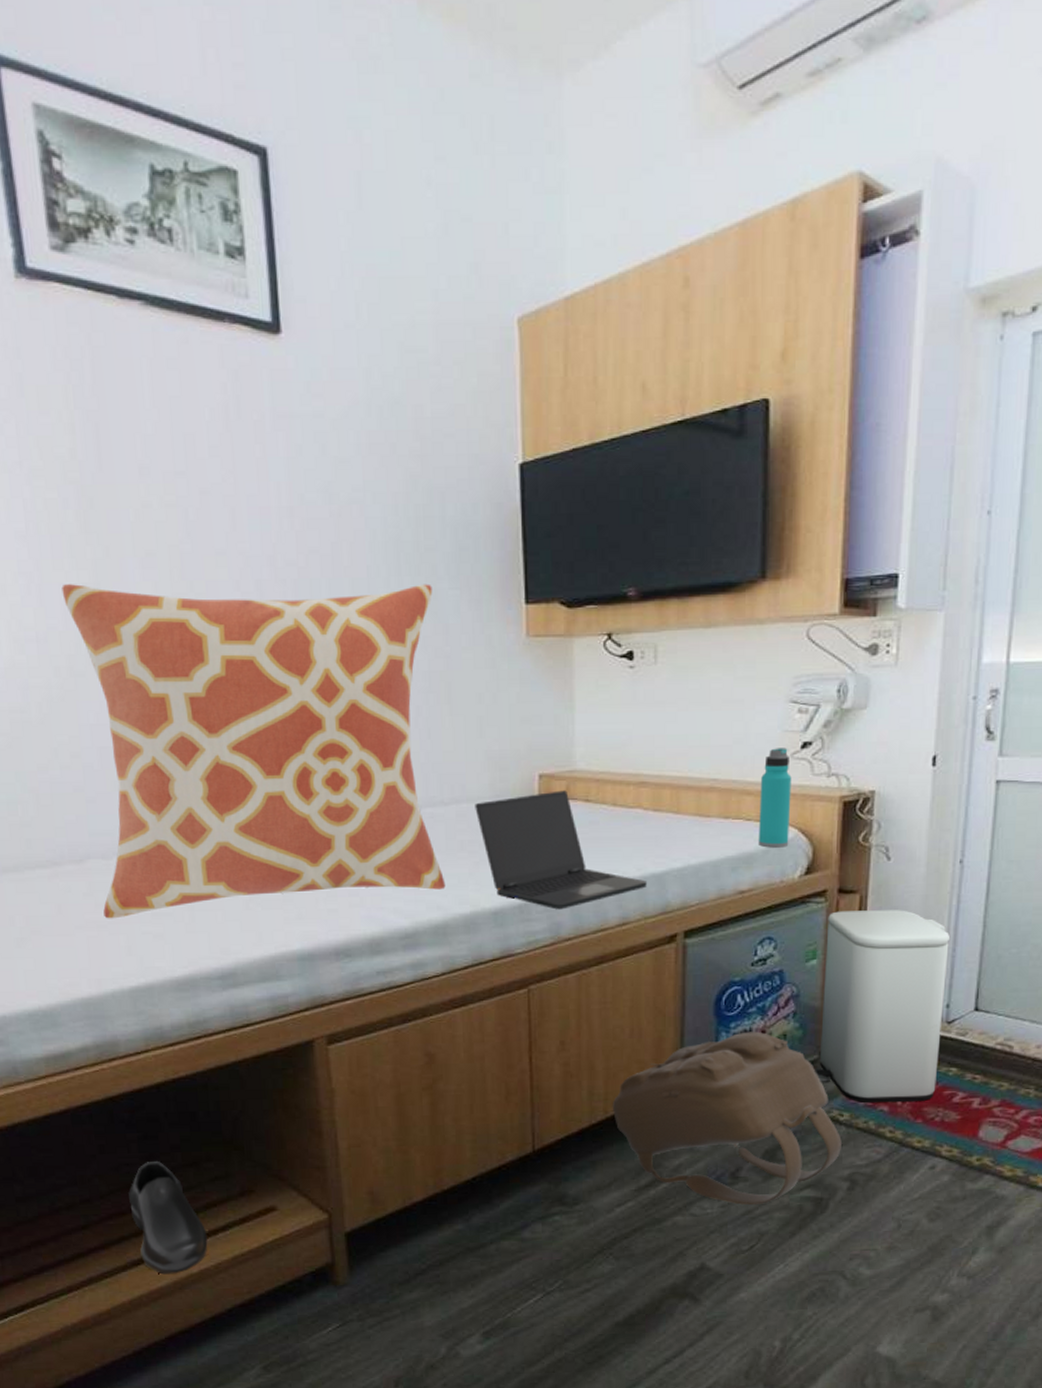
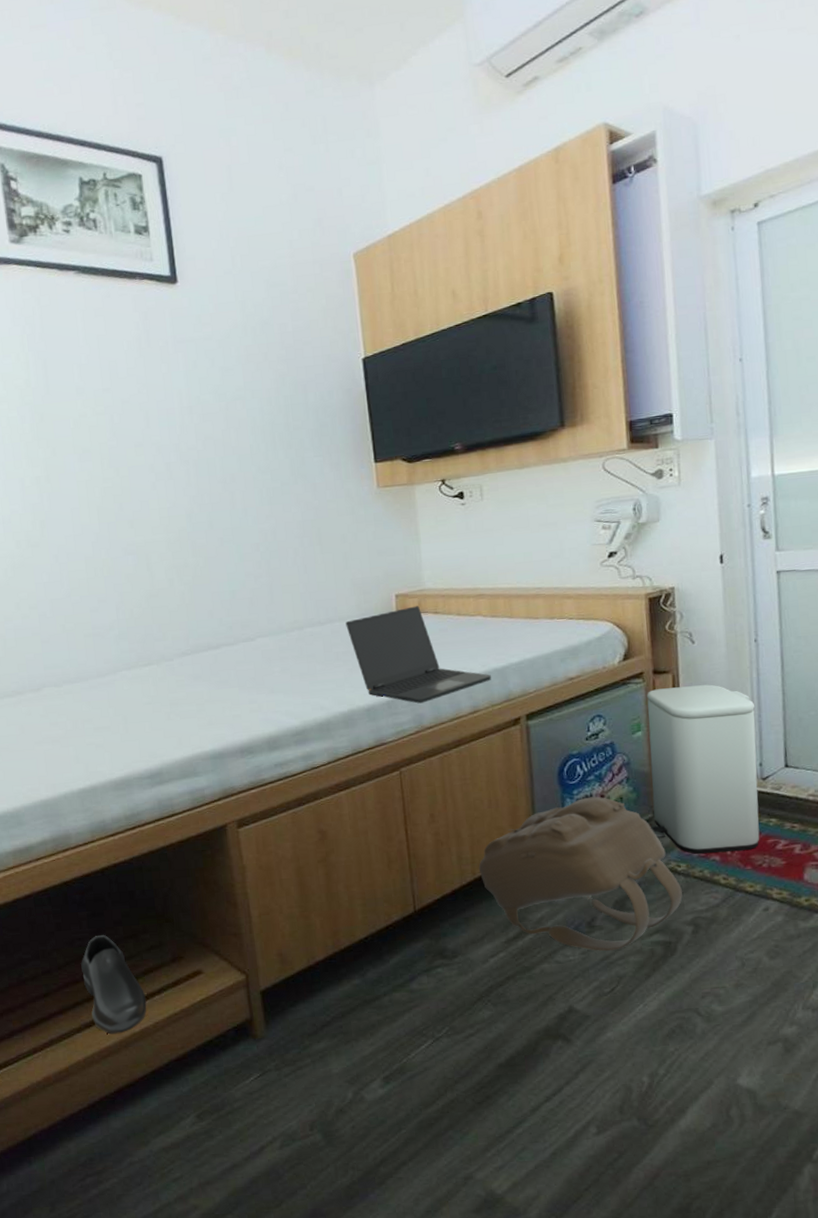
pillow: present [61,584,446,919] -> none [21,454,326,735]
water bottle: present [758,748,792,848] -> none [577,558,607,641]

